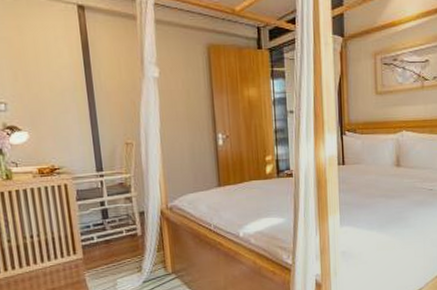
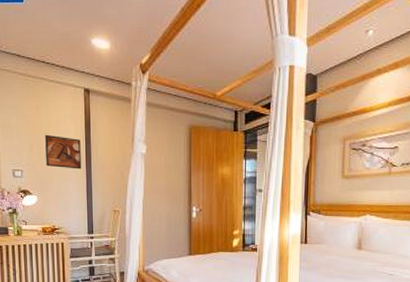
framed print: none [32,59,82,99] -> present [45,134,81,169]

